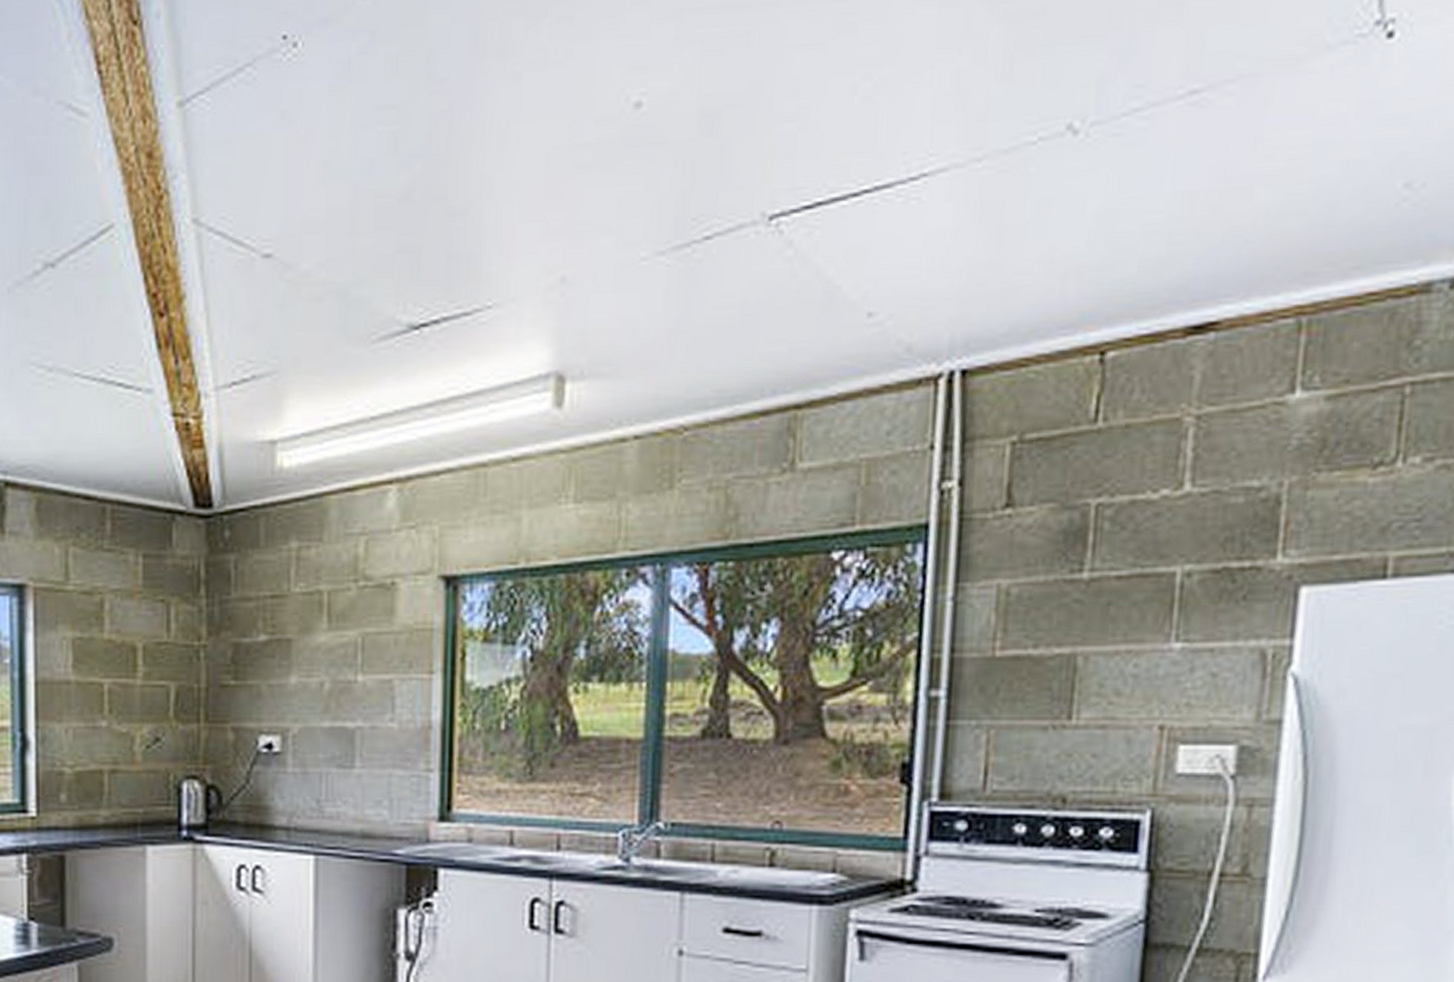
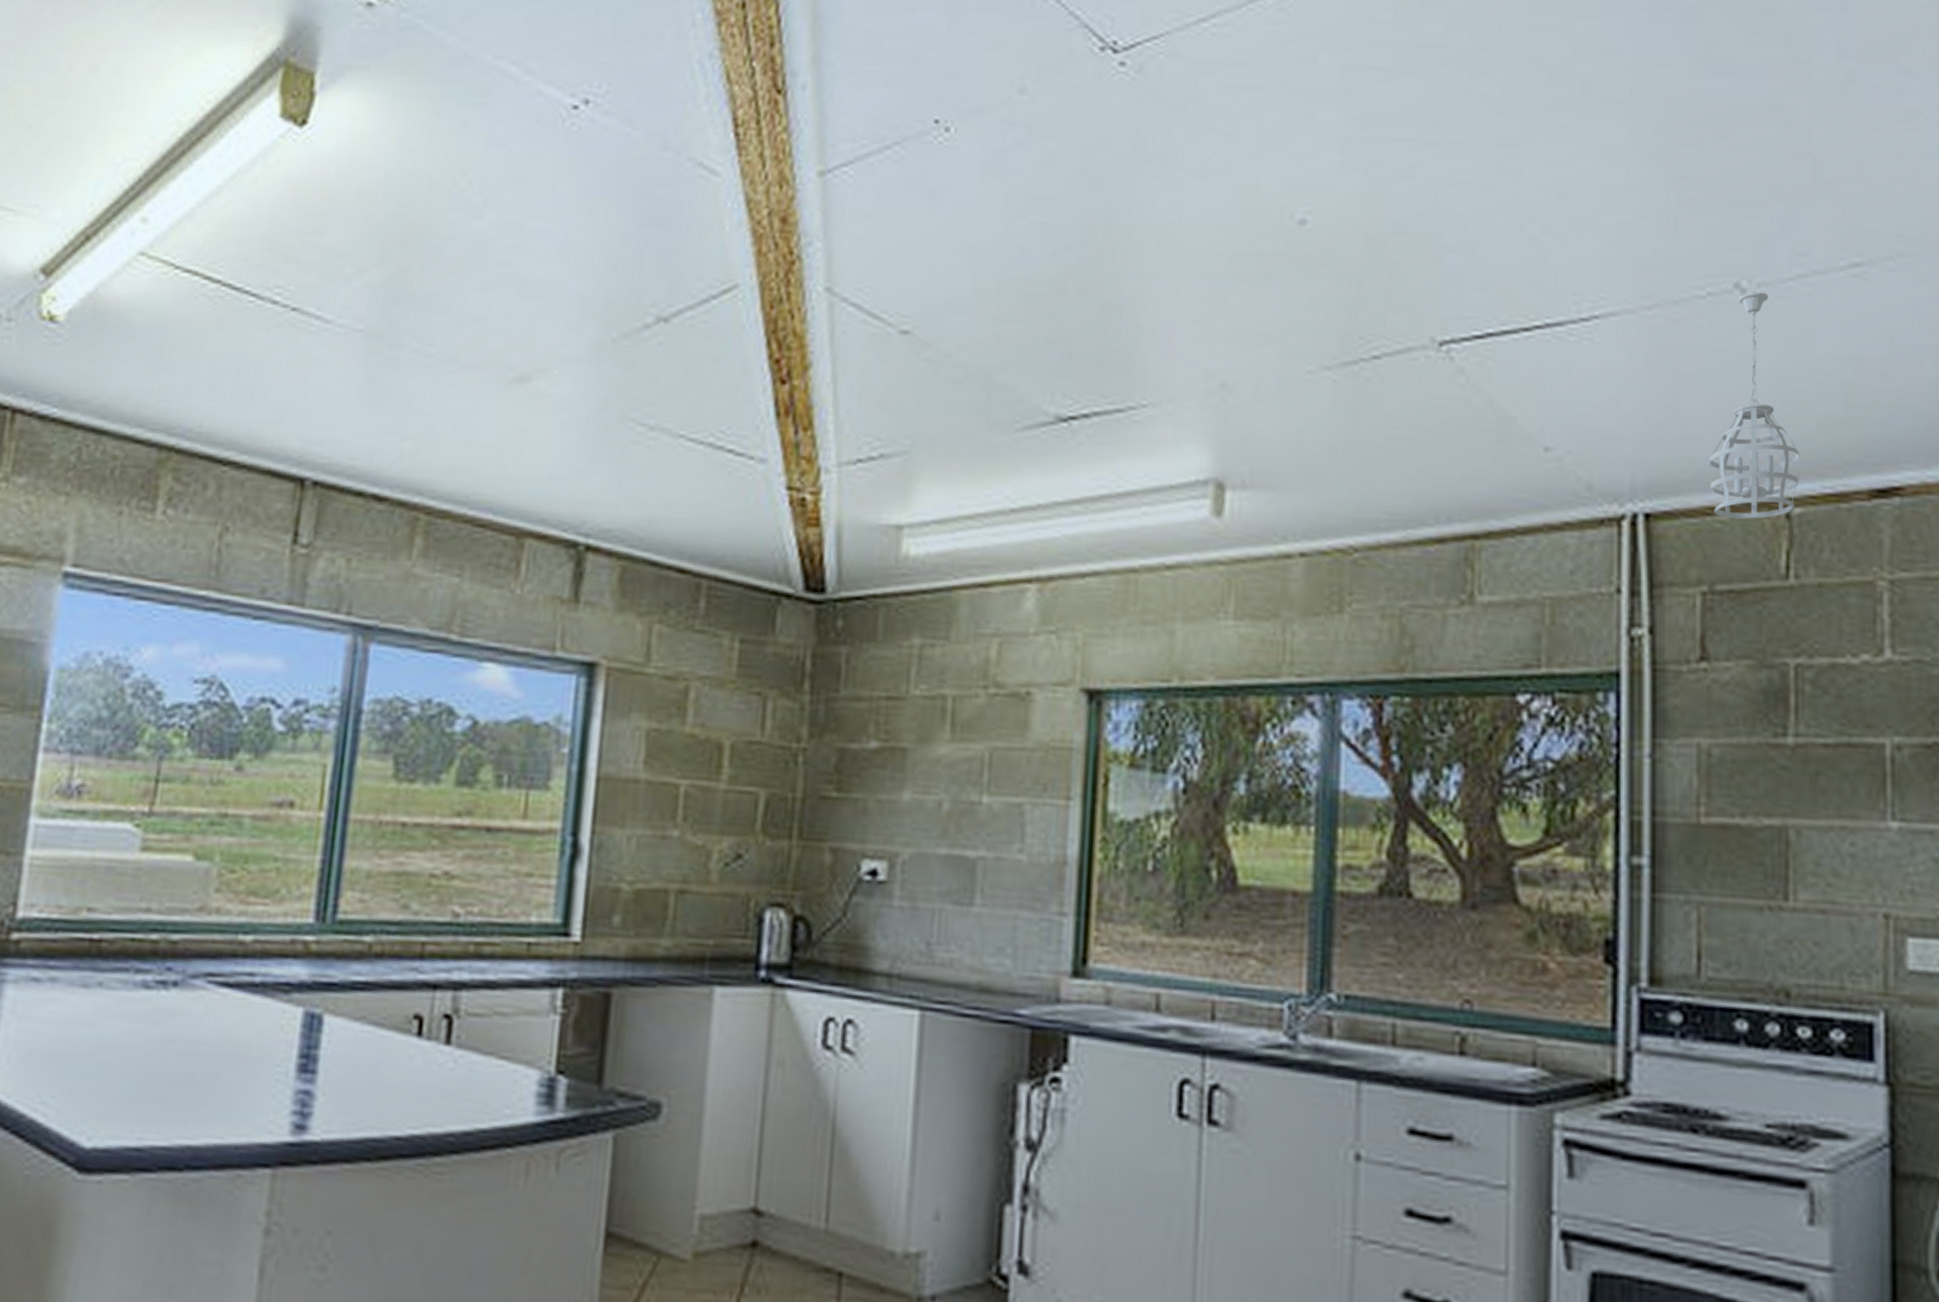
pendant light: none [1026,131,1119,368] -> present [1708,292,1800,519]

